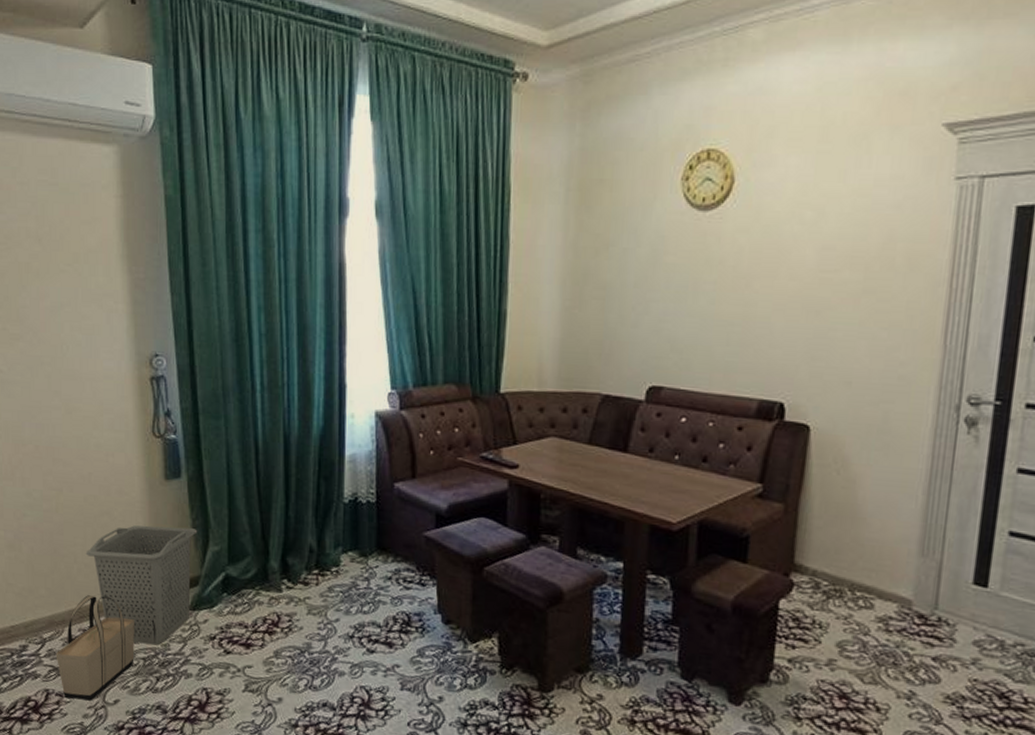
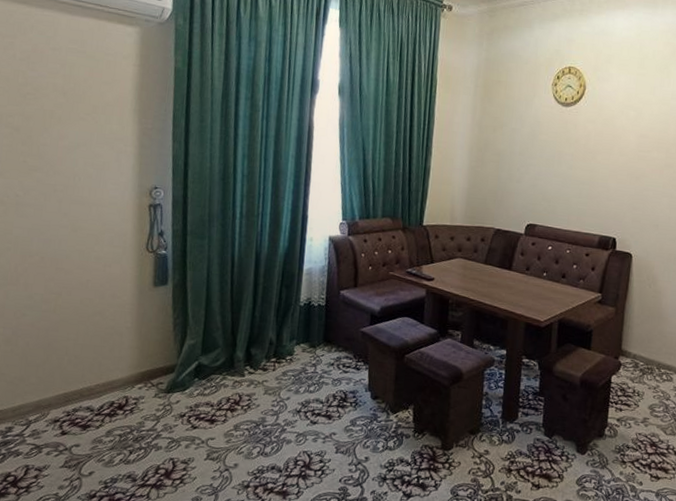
shopping bag: present [55,595,134,701] -> none [39,382,115,474]
laundry basket: present [85,525,198,645] -> none [76,323,178,423]

